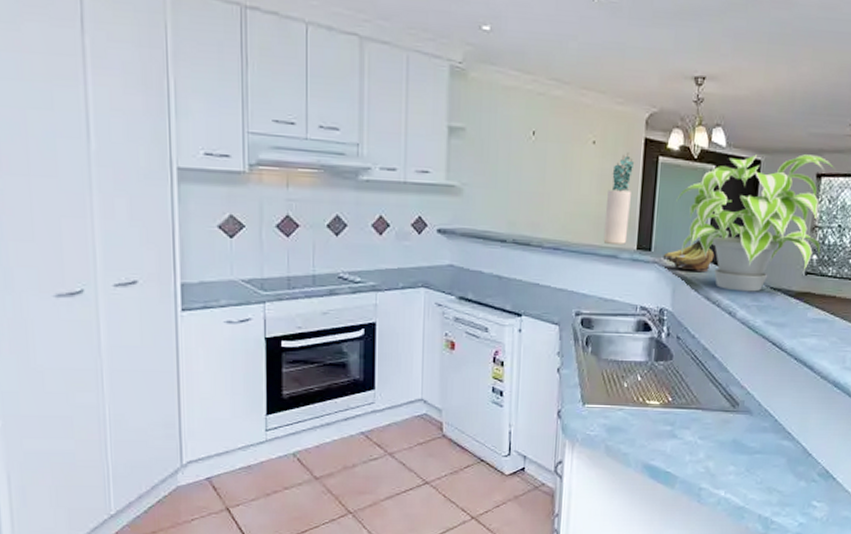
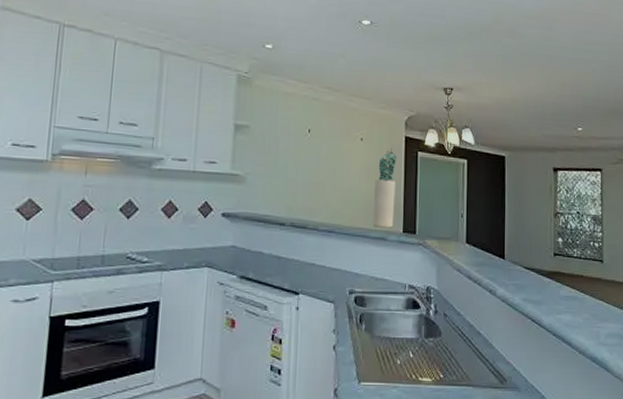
fruit: present [663,240,715,273] -> none [426,225,472,254]
plant: present [676,154,834,292] -> none [435,151,567,272]

